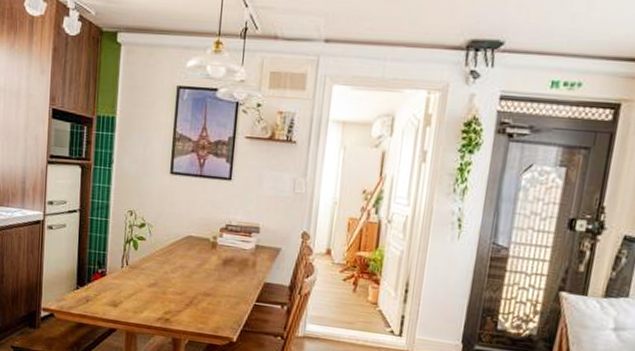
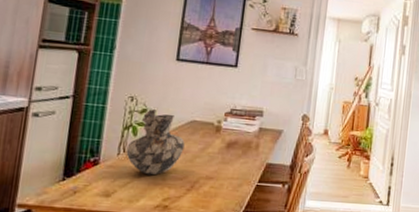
vase: none [129,224,182,289] -> present [126,109,185,176]

